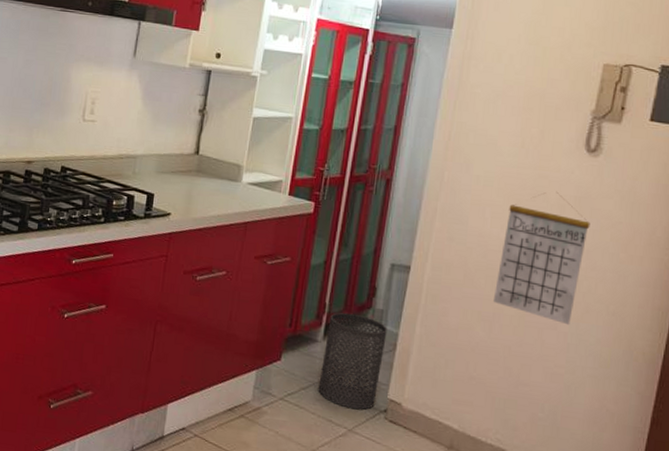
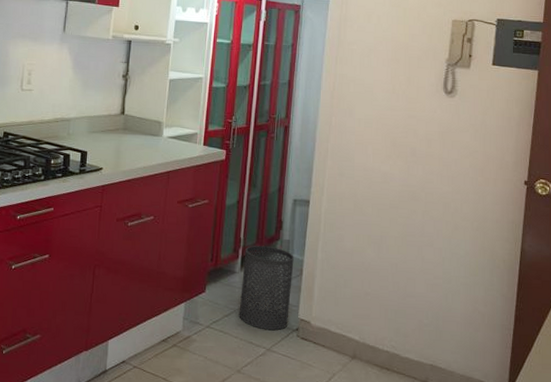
calendar: present [494,191,591,326] -> none [380,128,453,242]

